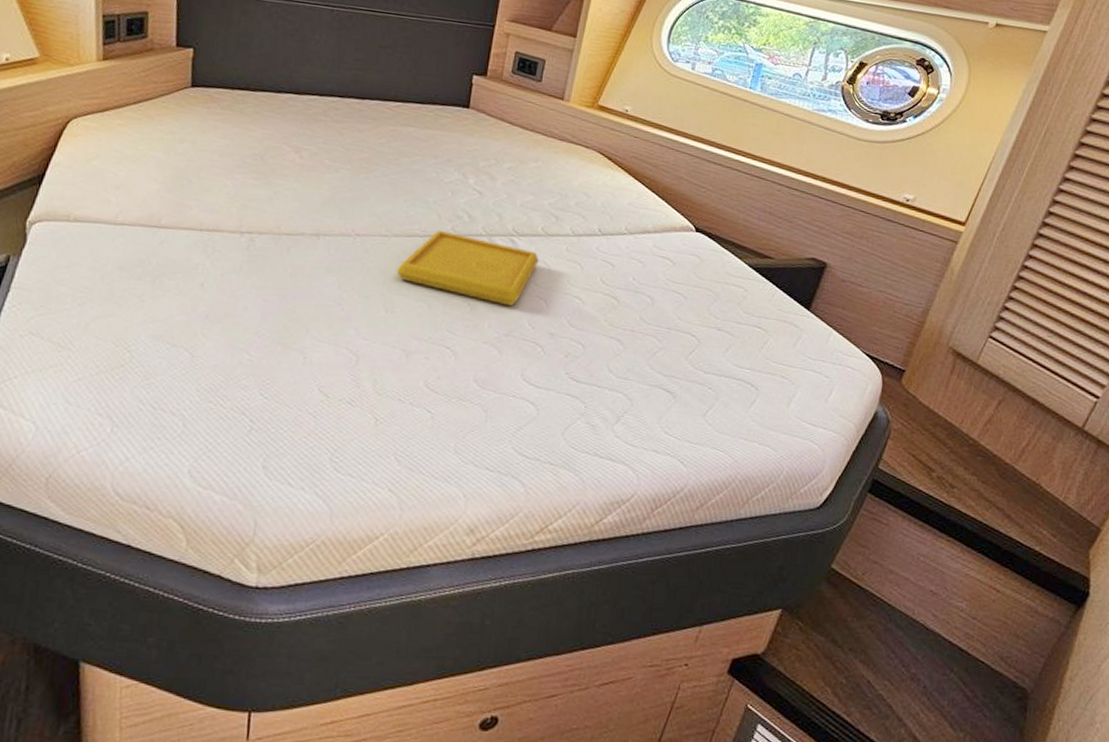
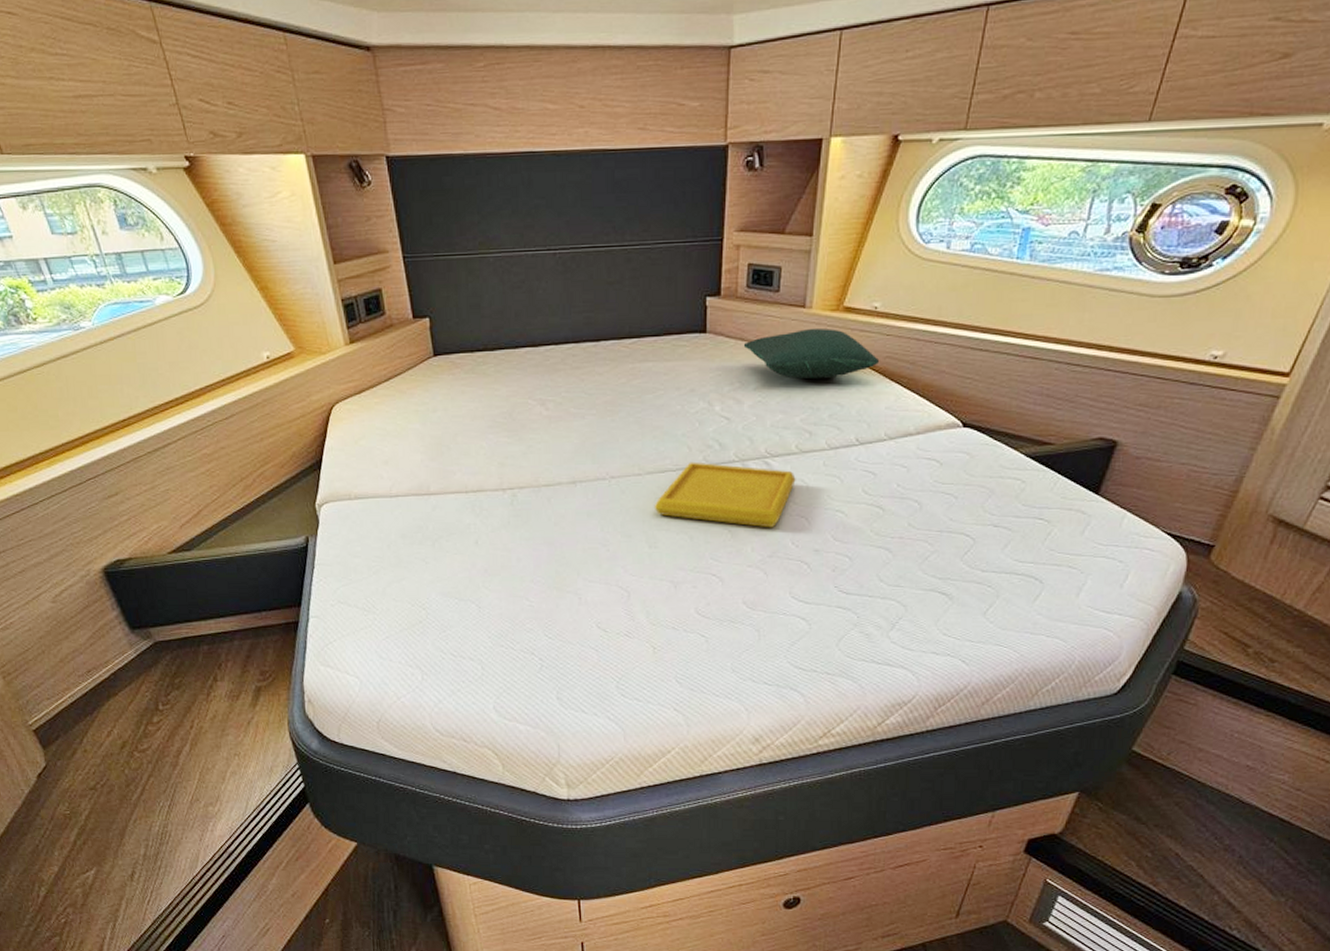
pillow: none [502,119,626,169] -> present [743,329,880,380]

